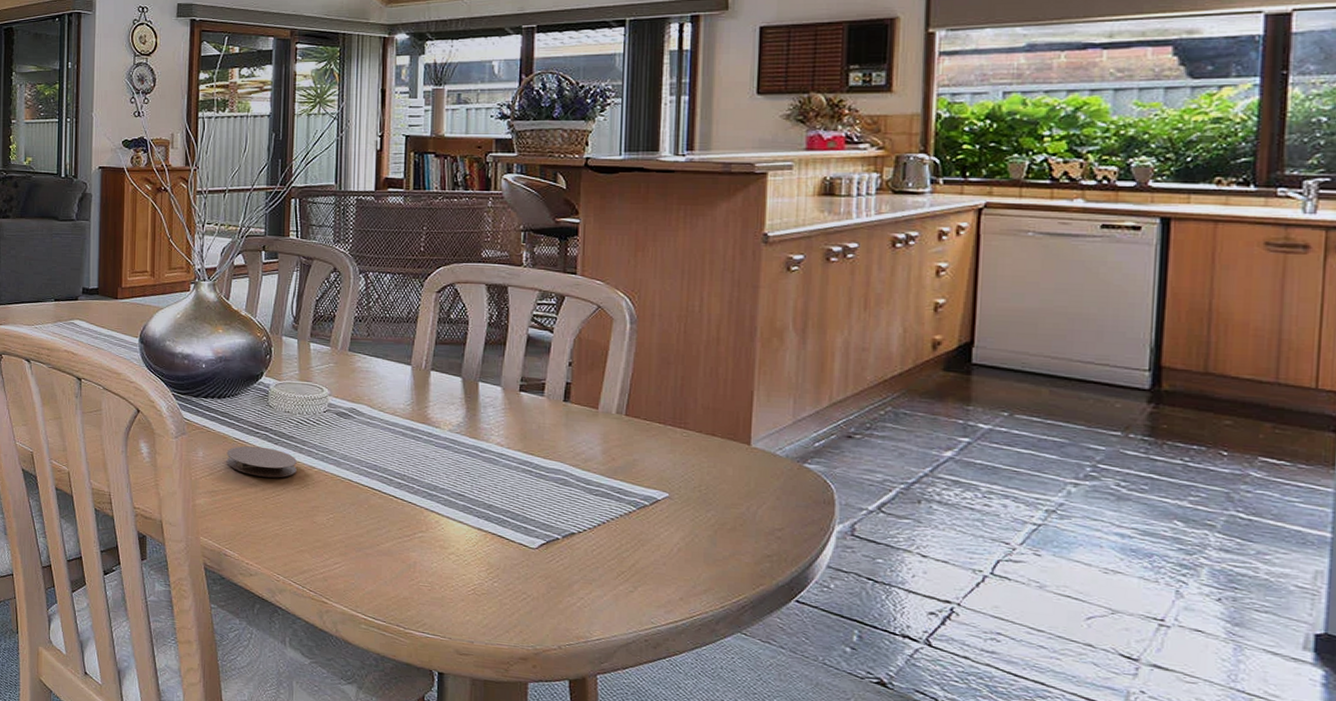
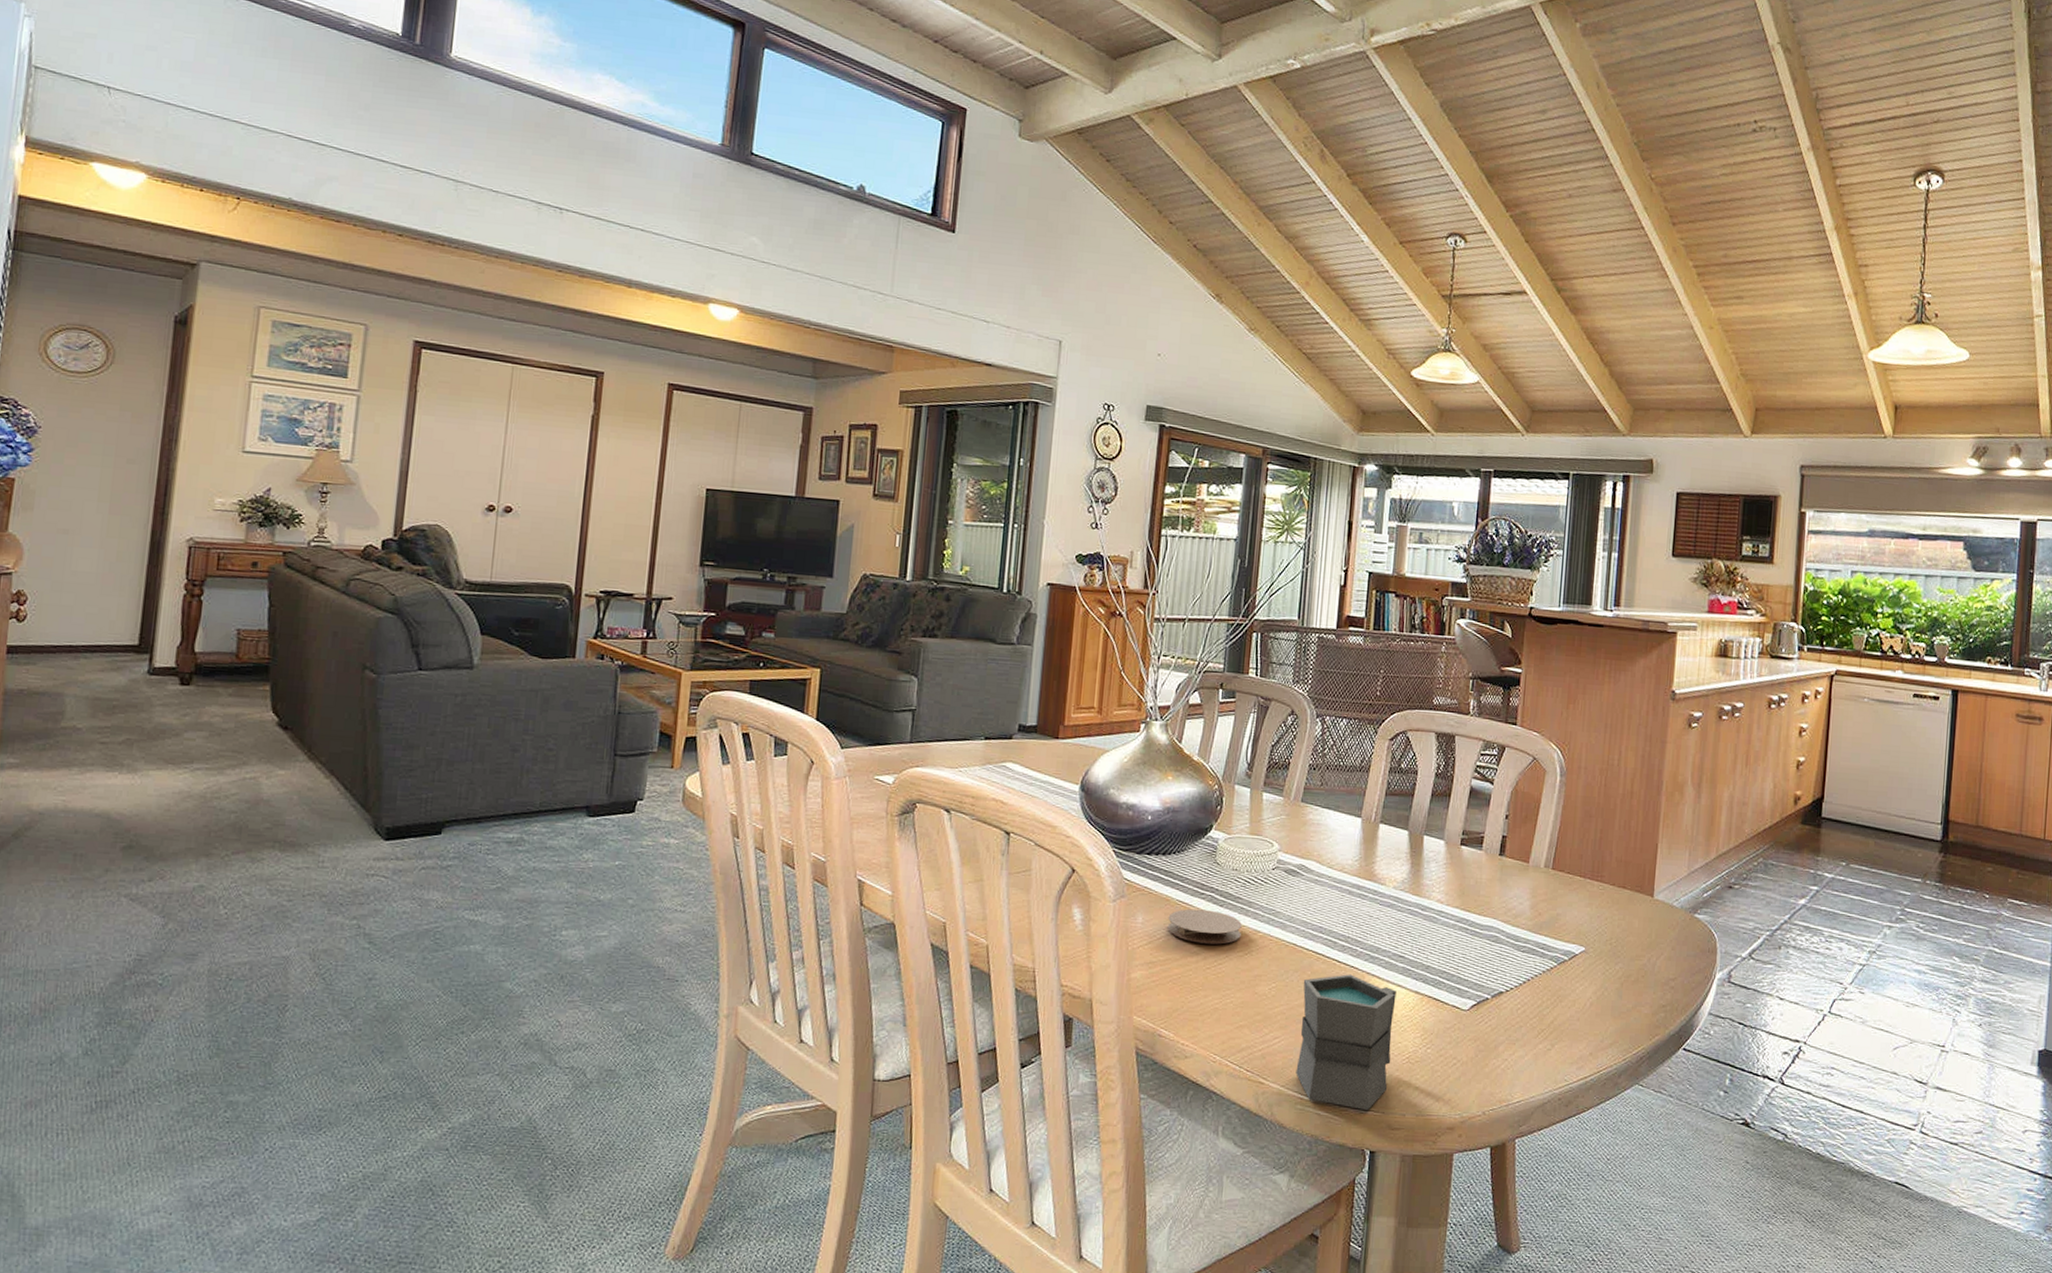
mug: none [358,509,458,635] -> present [1296,974,1397,1110]

